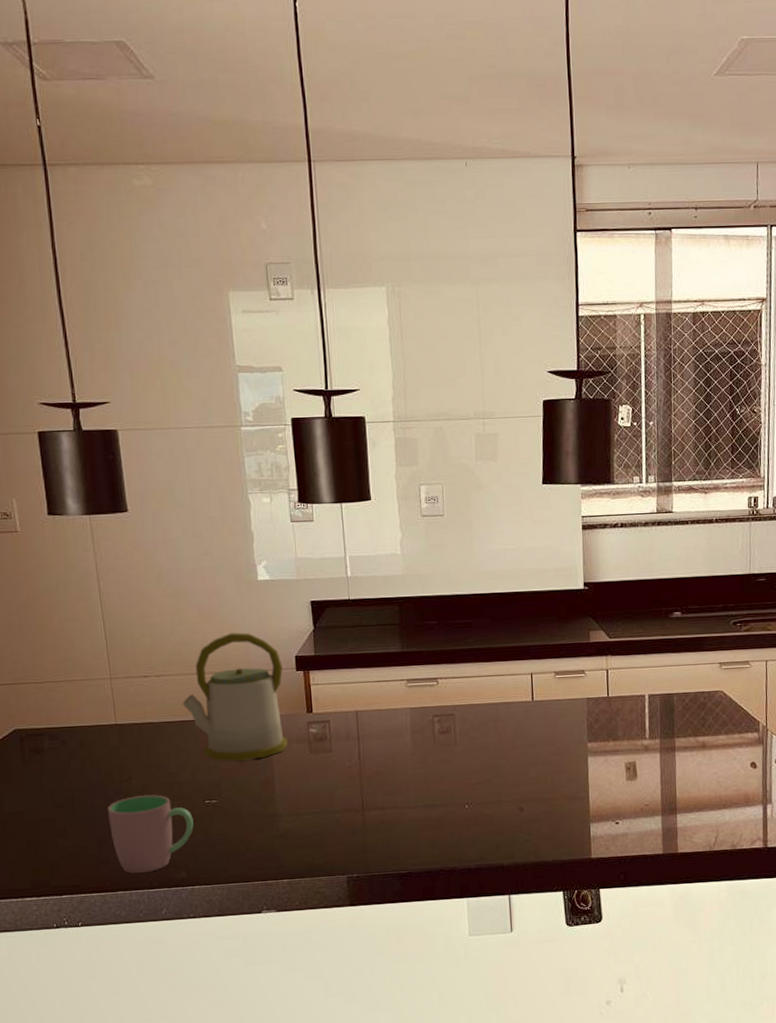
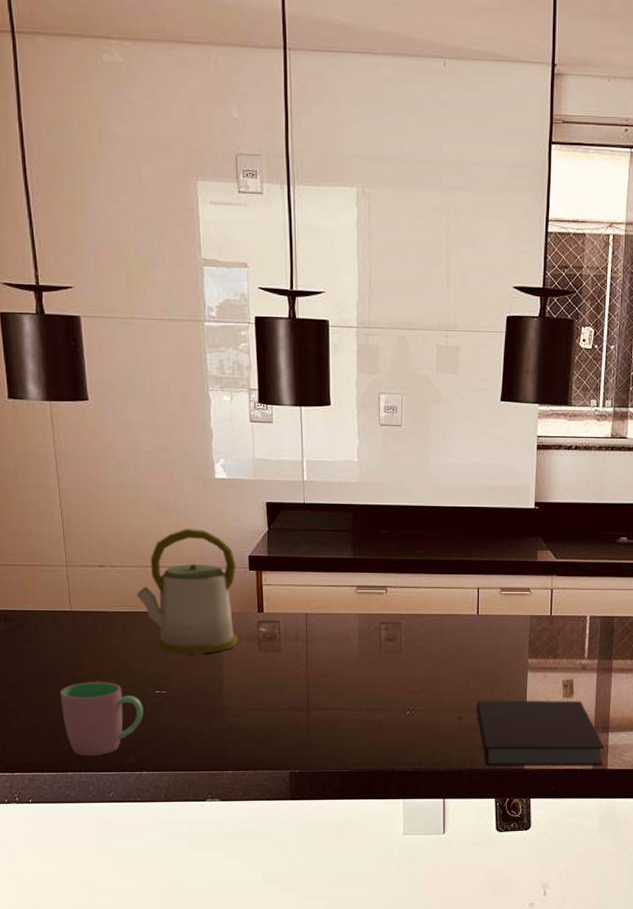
notebook: none [537,783,674,858] -> present [476,700,605,767]

